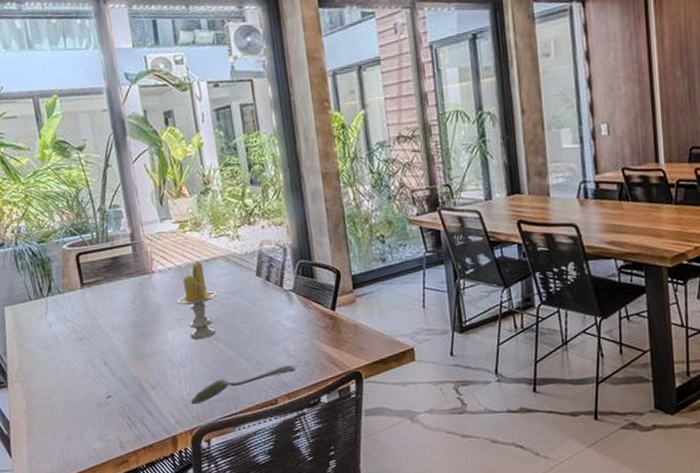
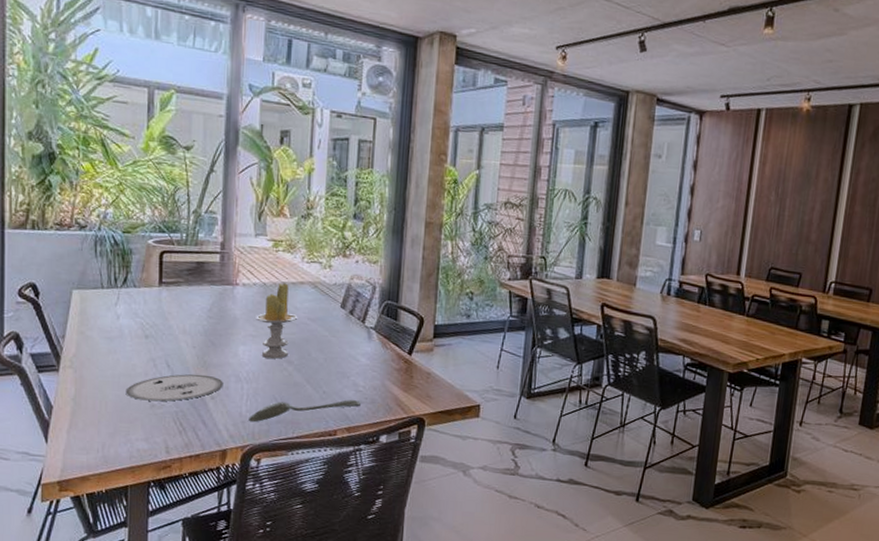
plate: none [71,366,161,402] -> present [125,374,223,402]

